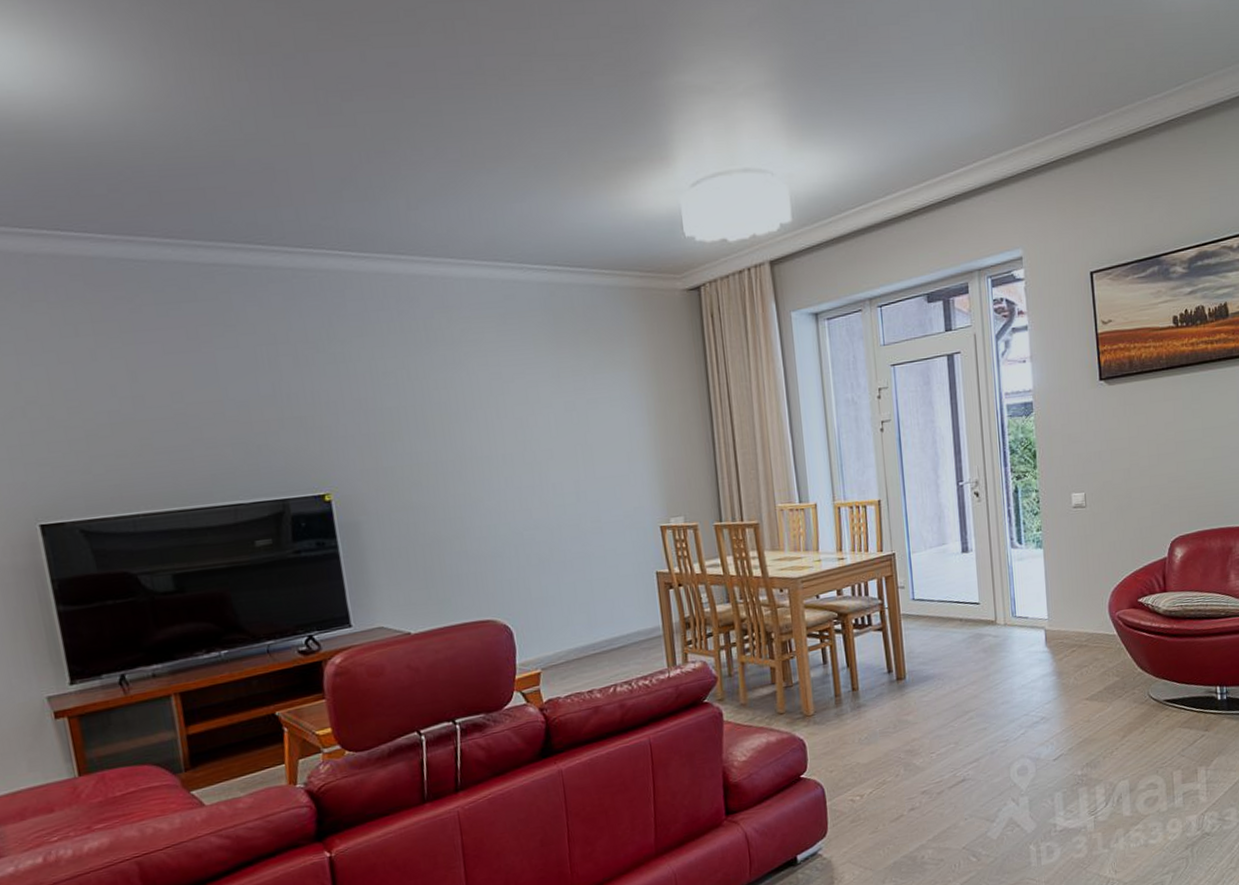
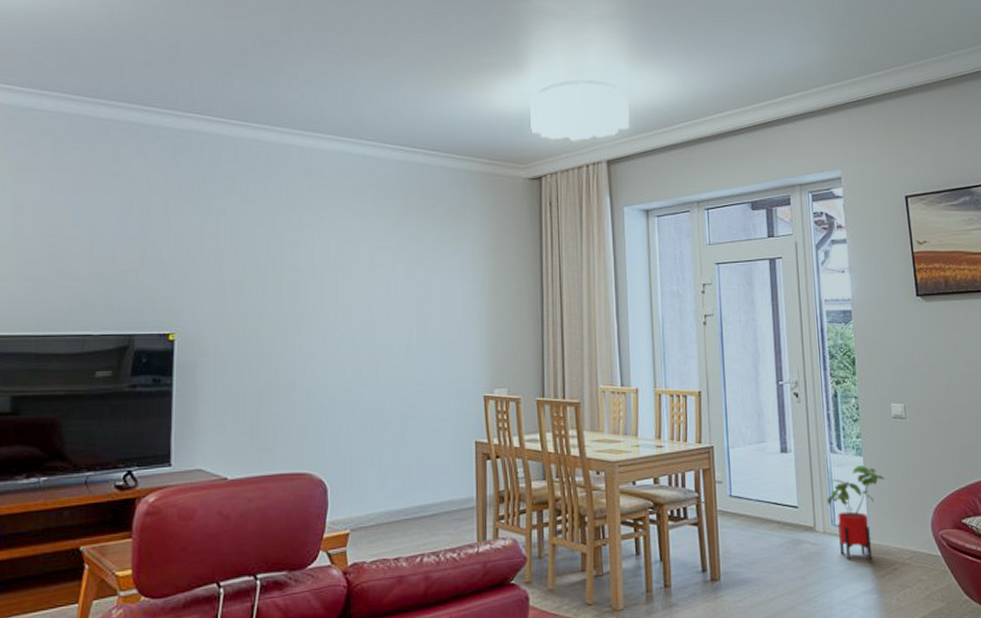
house plant: none [1007,557,1066,647] -> present [827,465,886,559]

